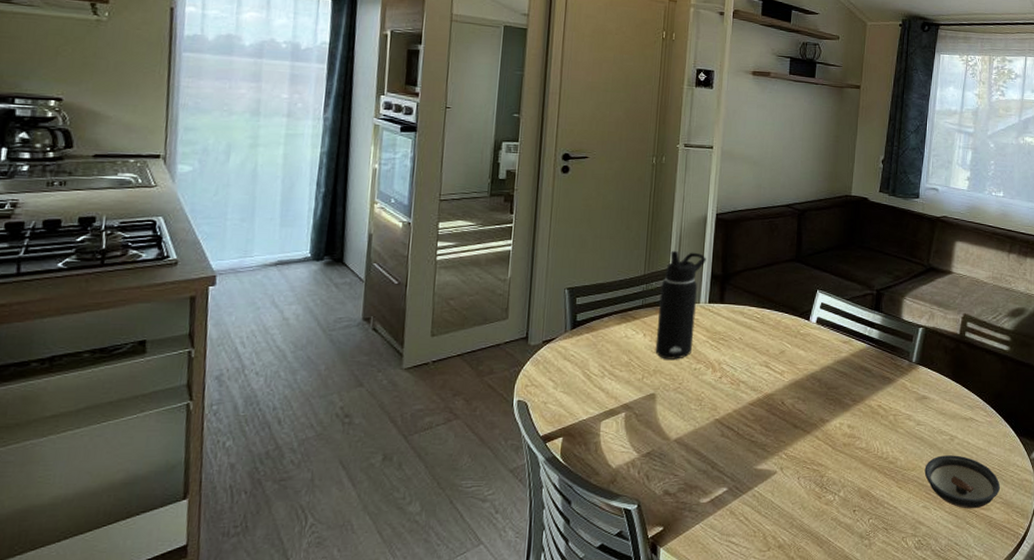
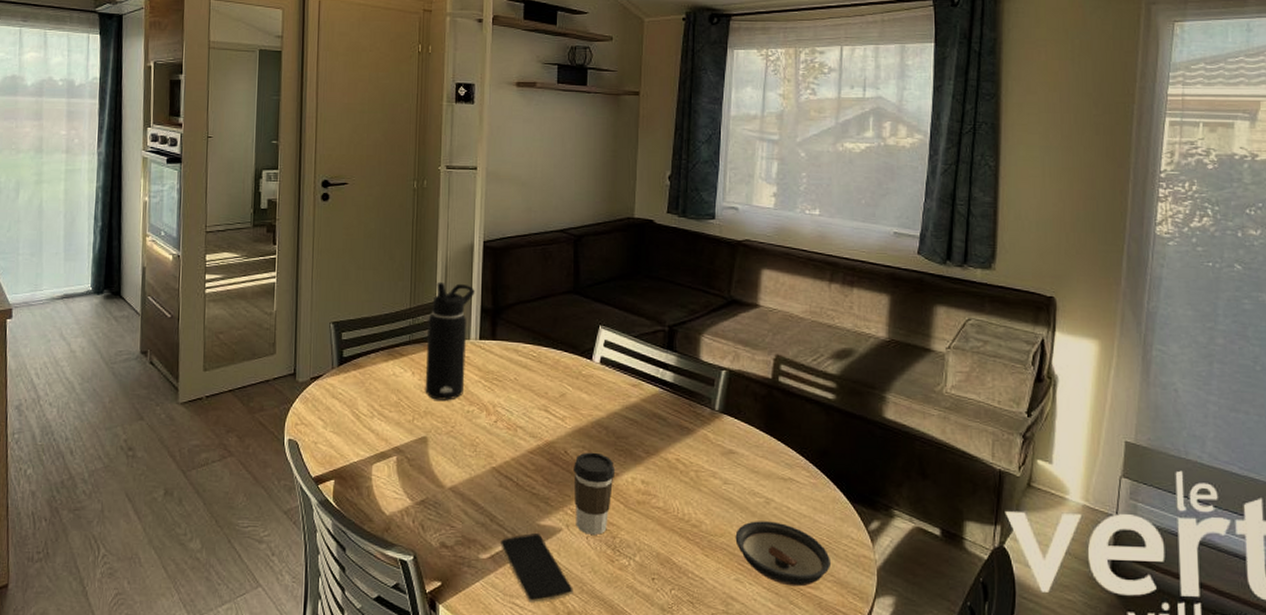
smartphone: none [720,477,785,540] -> present [501,533,574,603]
coffee cup: none [789,402,825,476] -> present [574,452,614,536]

